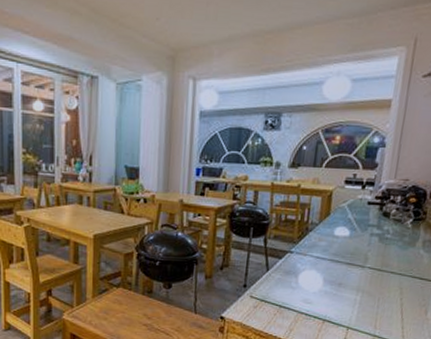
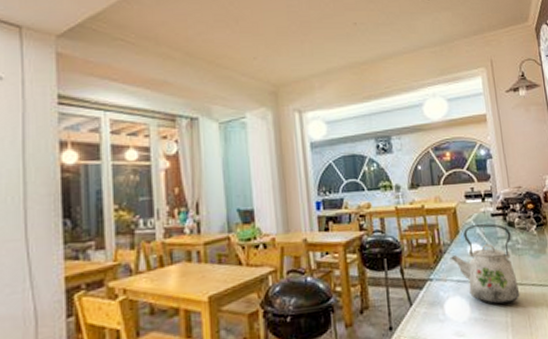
kettle: none [314,210,384,285] -> present [450,223,520,305]

